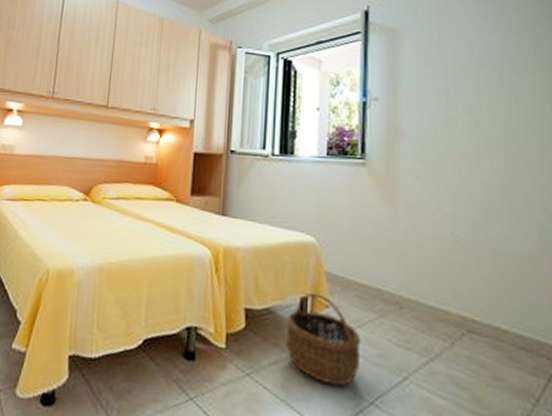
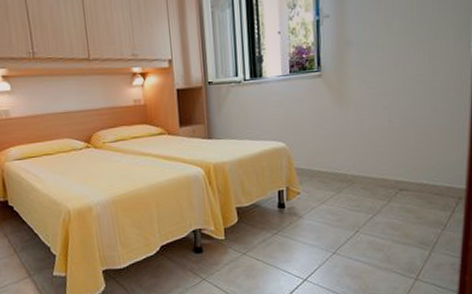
wicker basket: present [285,292,361,386] -> none [269,185,325,248]

